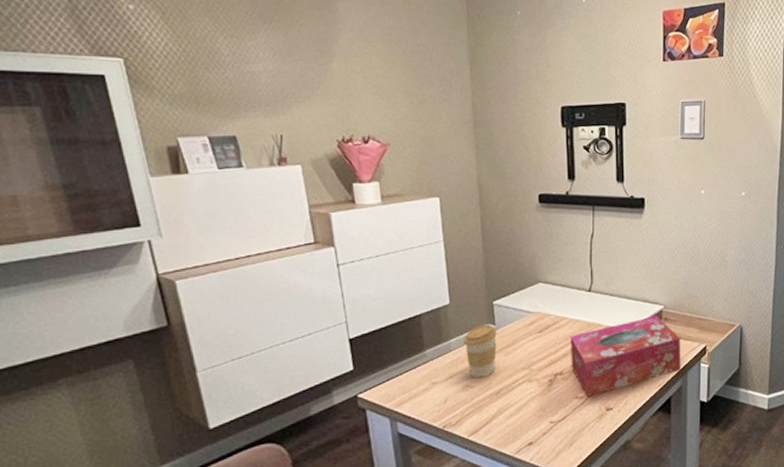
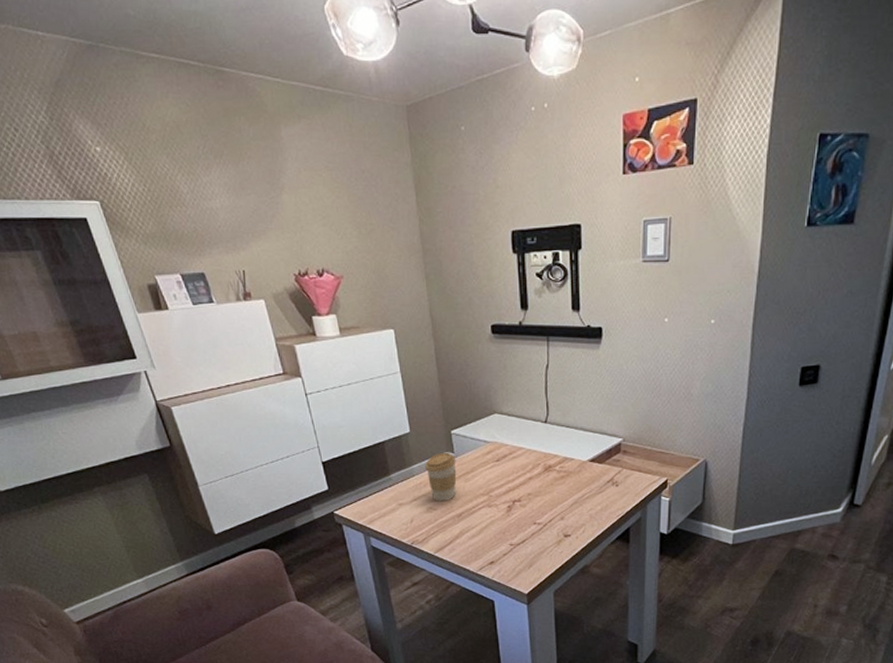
tissue box: present [570,316,681,396] -> none [527,448,641,523]

